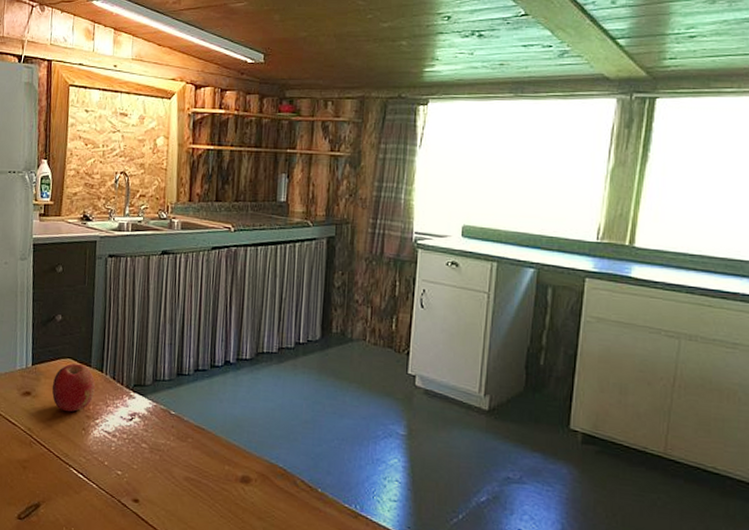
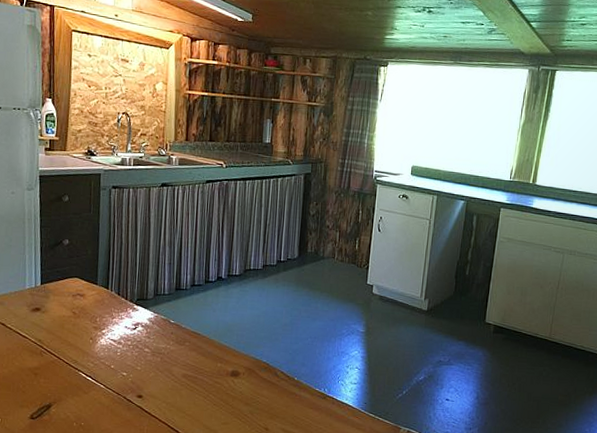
fruit: present [51,363,95,412] -> none [60,281,101,325]

